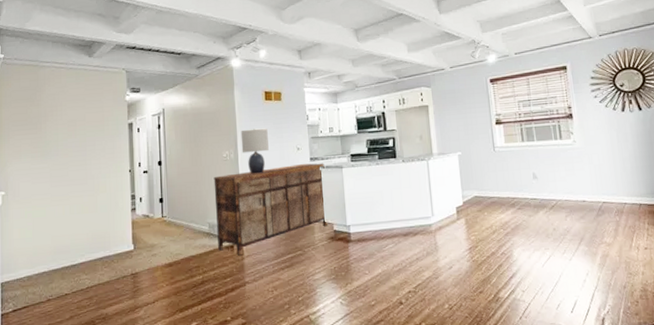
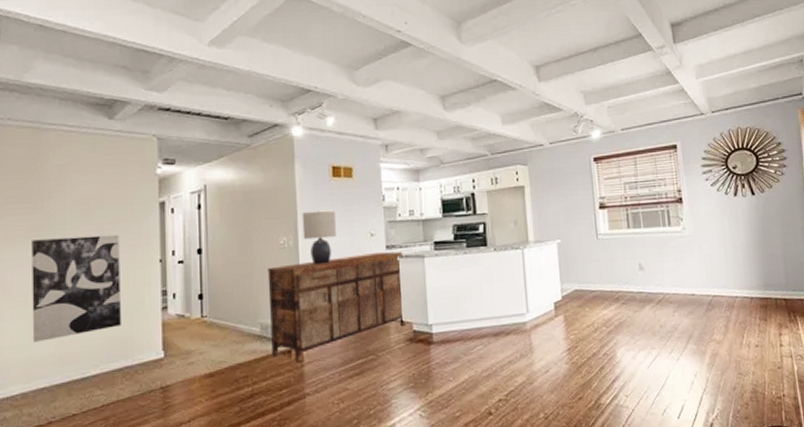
wall art: none [33,150,100,236] -> present [32,234,121,342]

